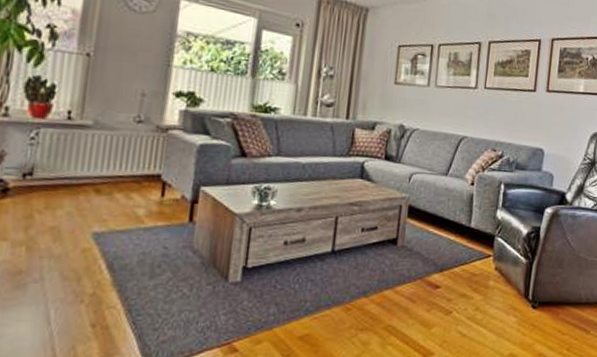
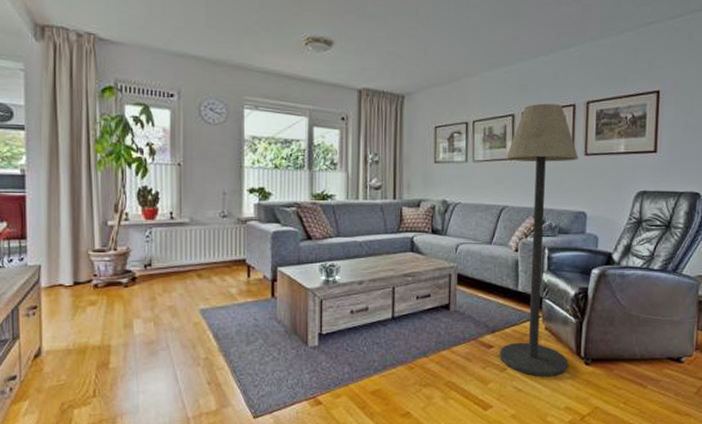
floor lamp: none [446,34,541,321] -> present [499,103,579,377]

